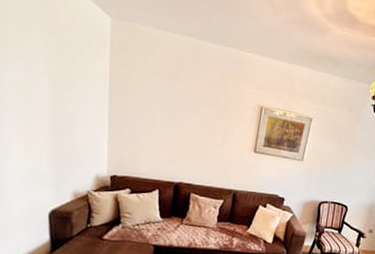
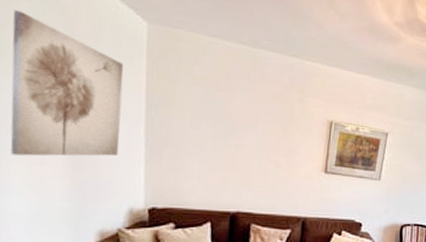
wall art: none [9,9,92,132] -> present [10,10,124,156]

